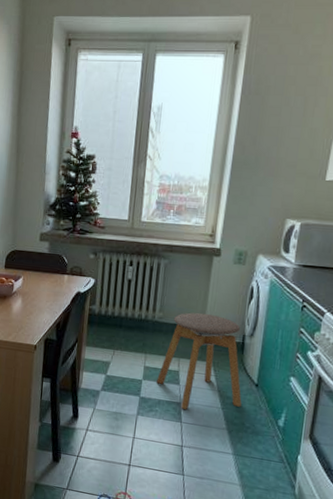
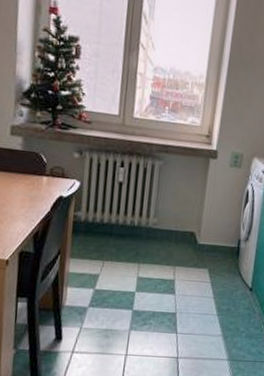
stool: present [155,312,242,409] -> none [150,217,237,319]

